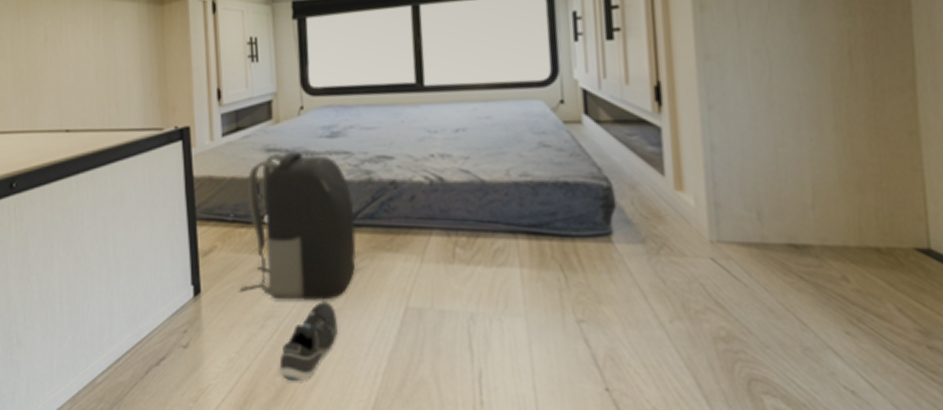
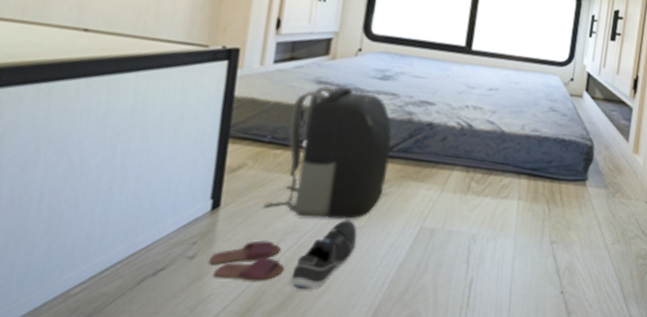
slippers: none [201,327,271,371] -> present [209,240,284,281]

